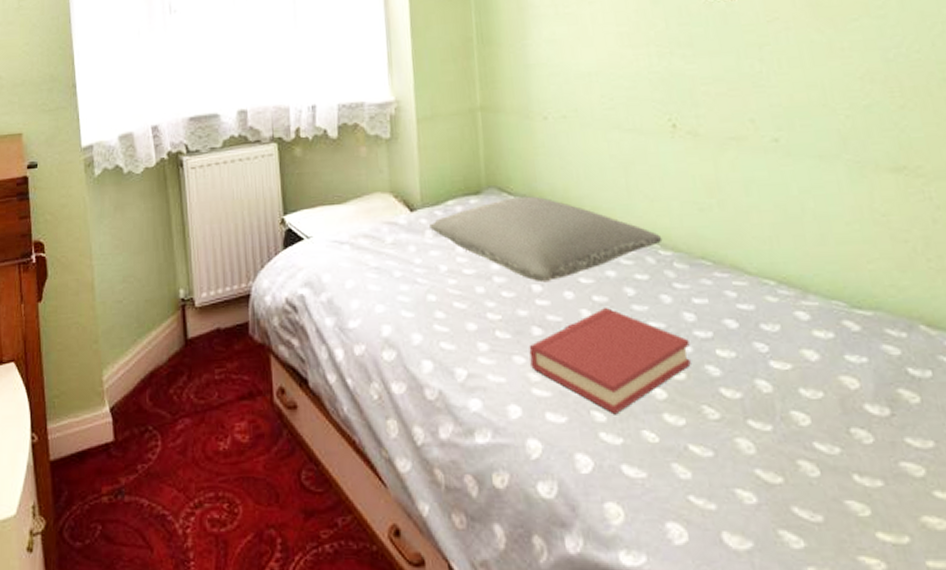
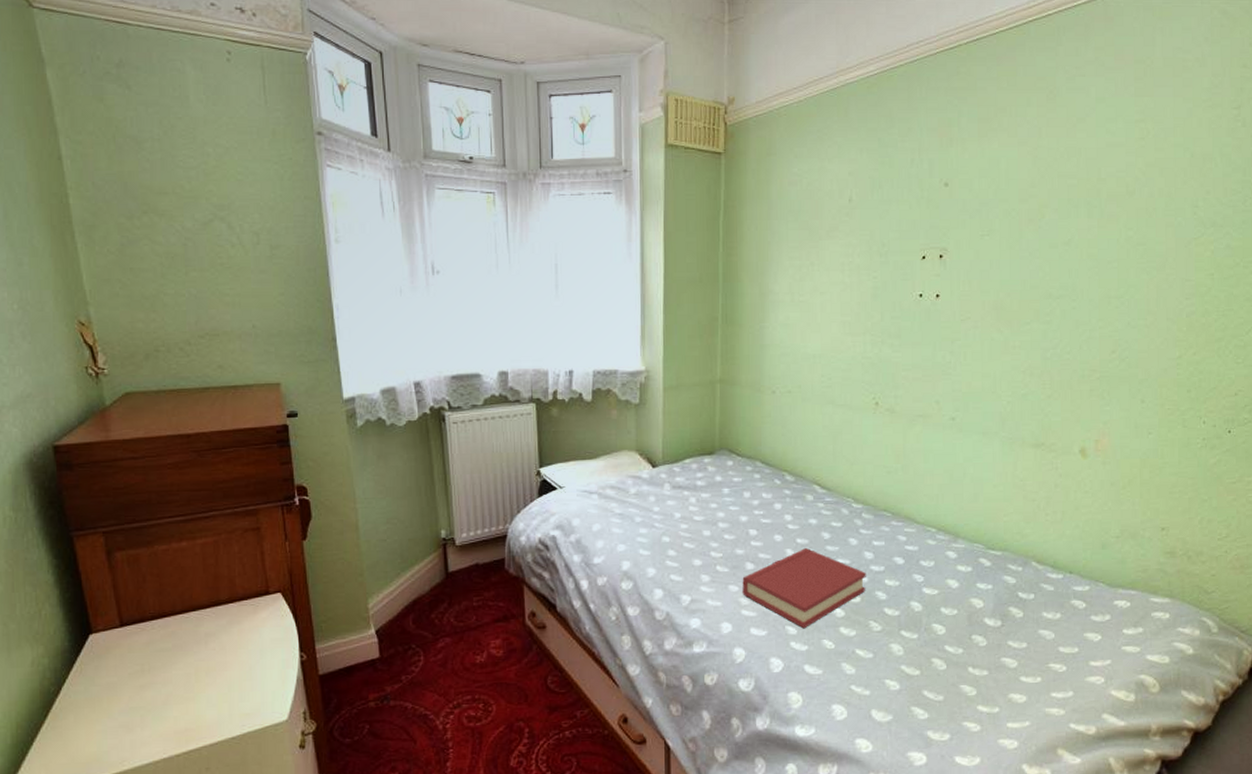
pillow: present [430,196,663,283] -> none [668,457,856,528]

